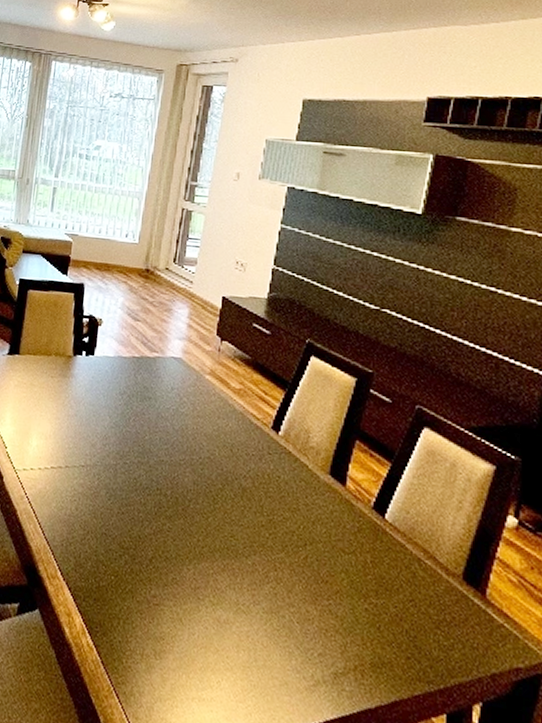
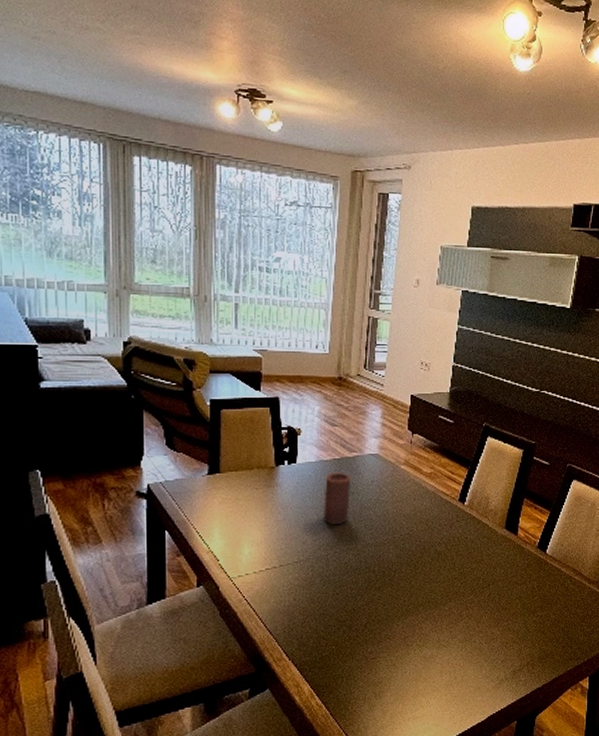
candle: none [116,371,149,432] -> present [324,472,350,524]

